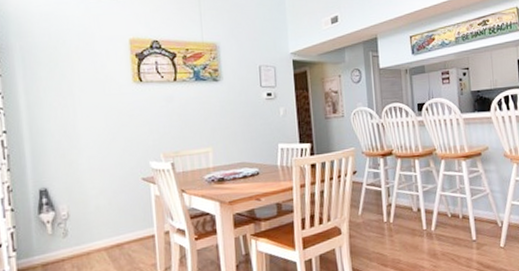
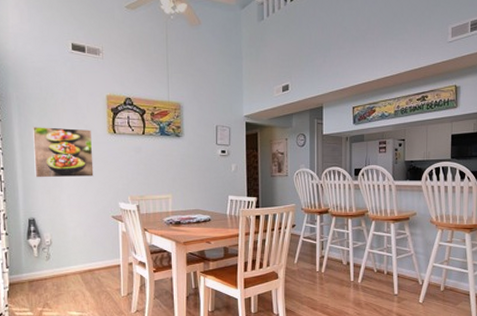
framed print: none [41,79,118,140] -> present [33,126,94,178]

